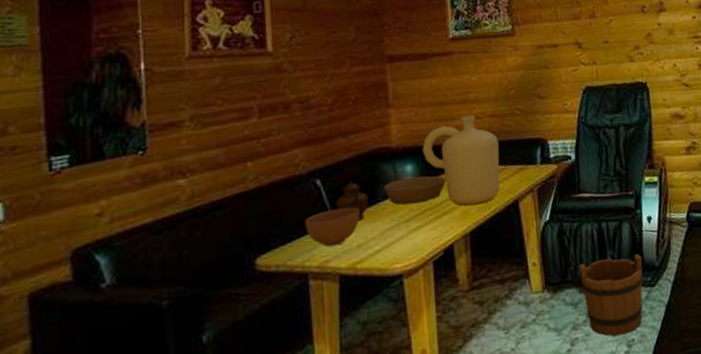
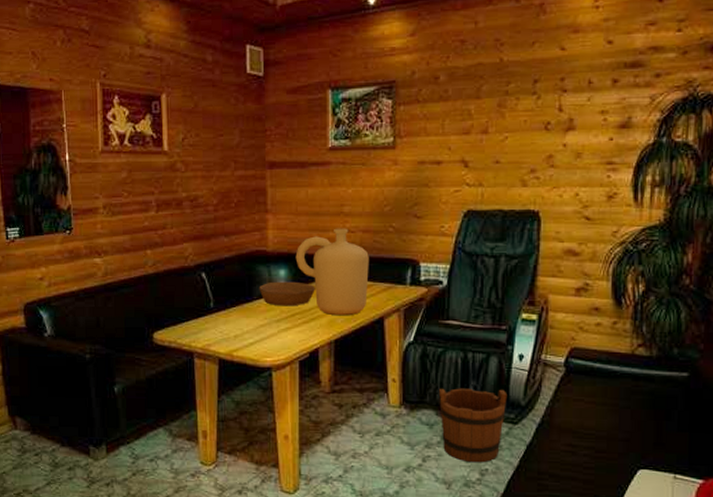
bowl: present [305,207,360,247] -> none [192,301,237,333]
teapot: present [336,181,369,221] -> none [217,277,246,314]

